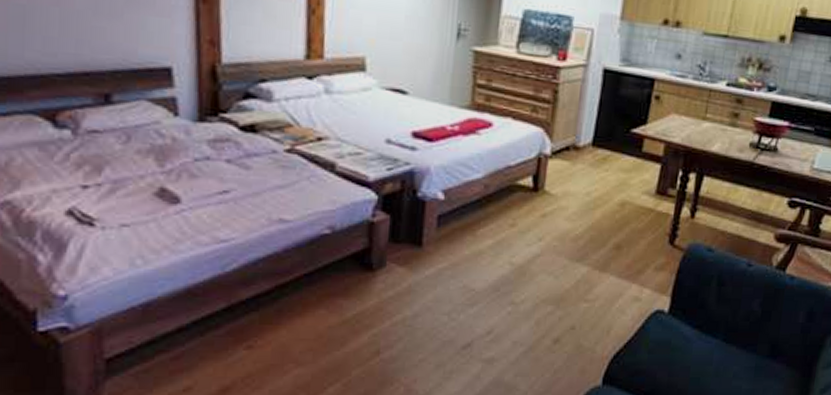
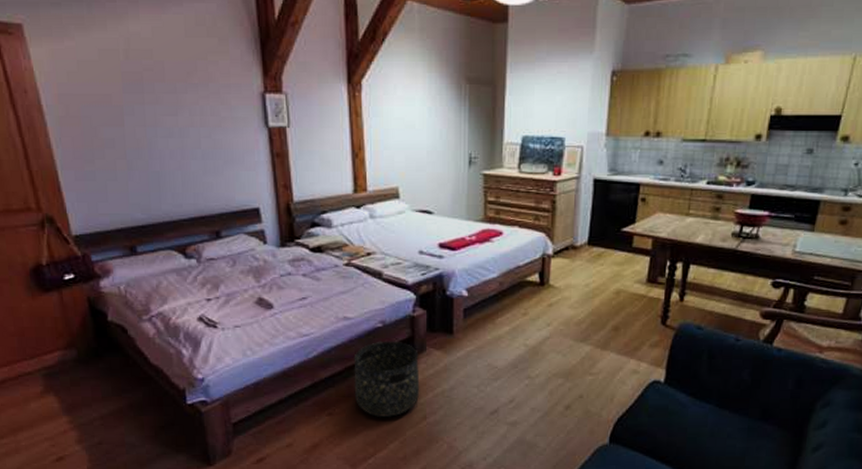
basket: none [285,252,376,351] -> present [353,341,420,417]

